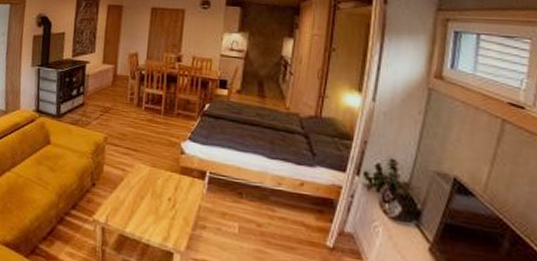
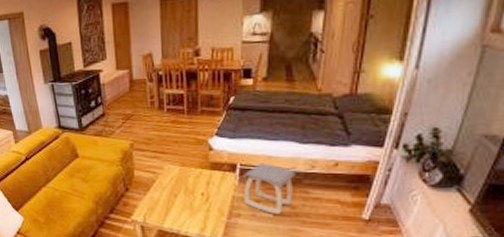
stool: none [210,173,263,231] -> present [243,163,296,214]

